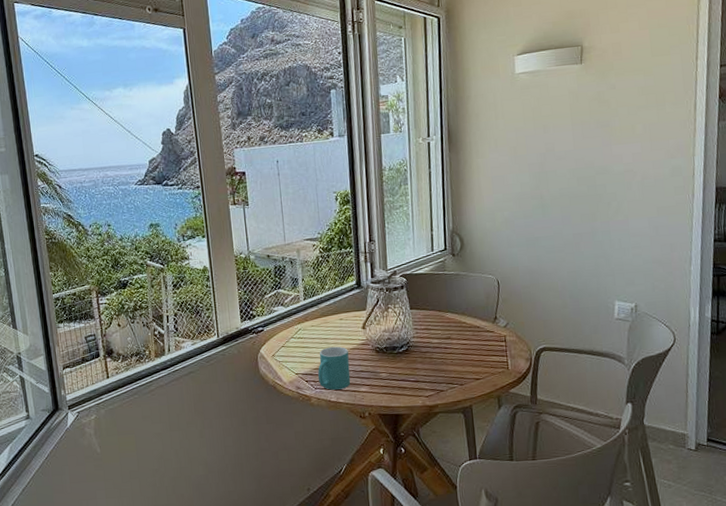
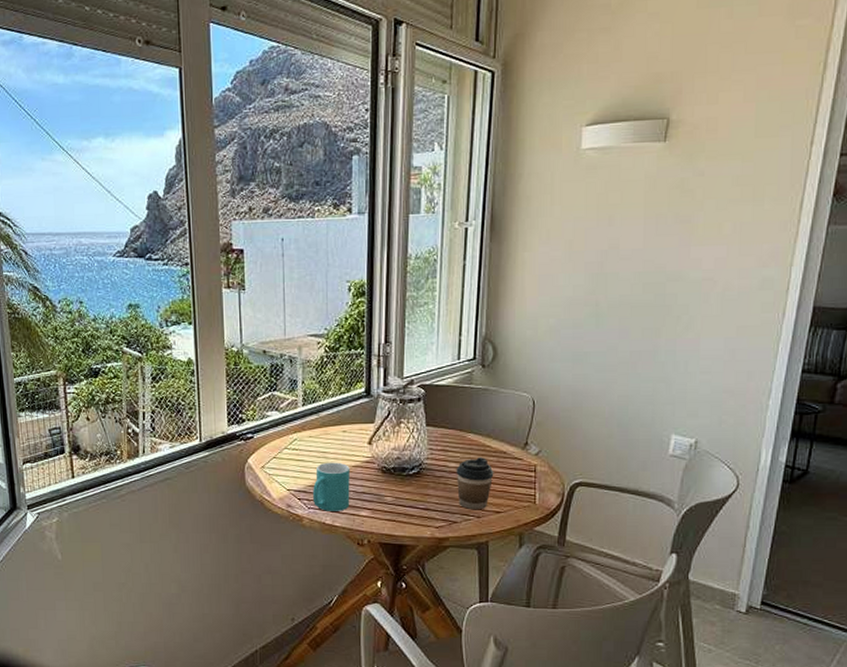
coffee cup: none [438,332,471,379] -> present [456,457,494,510]

